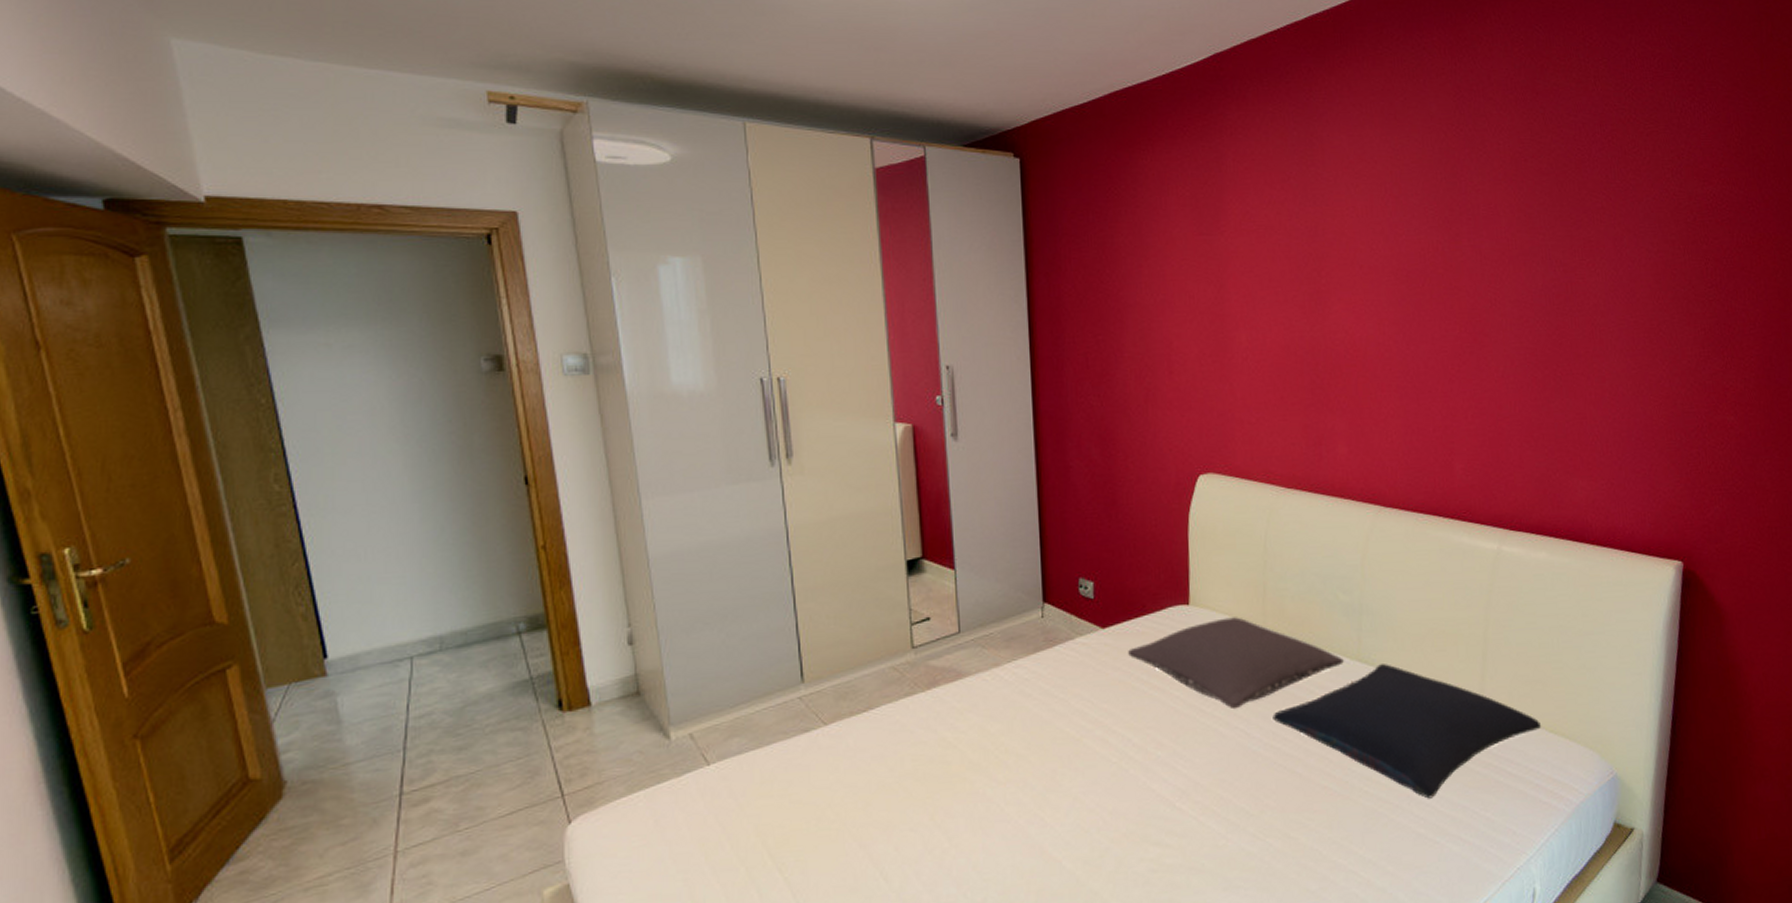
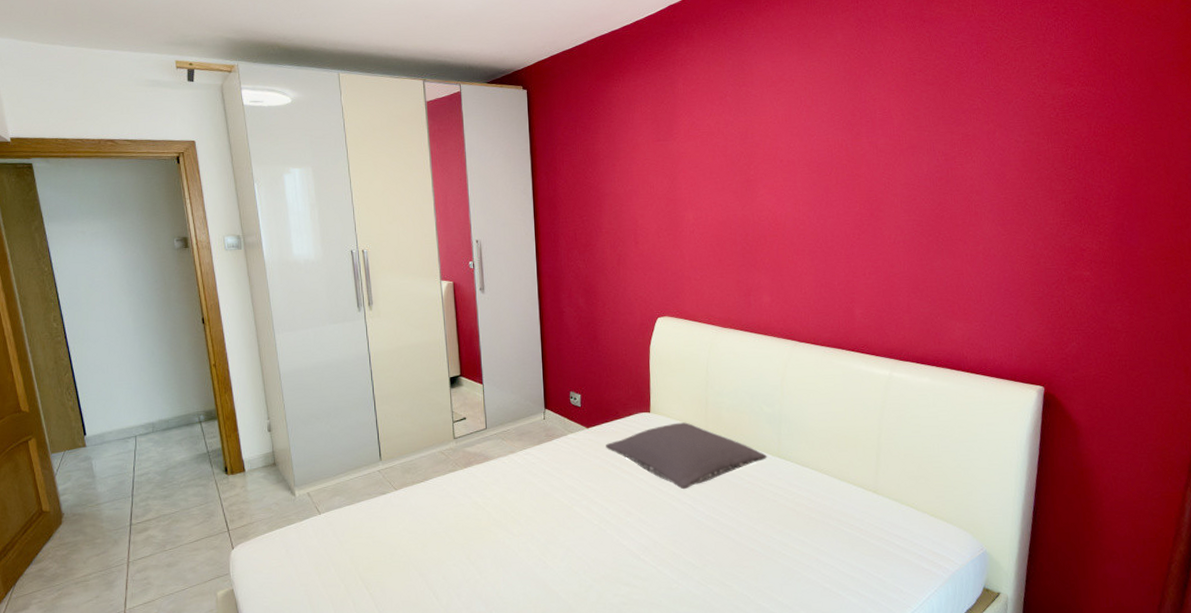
pillow: present [1273,664,1542,799] -> none [713,460,925,562]

